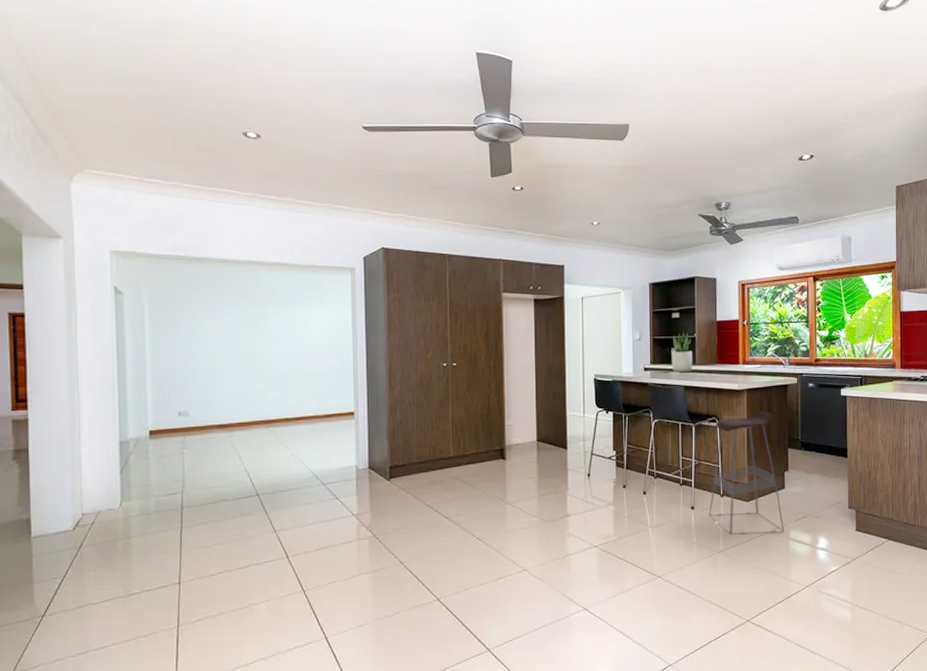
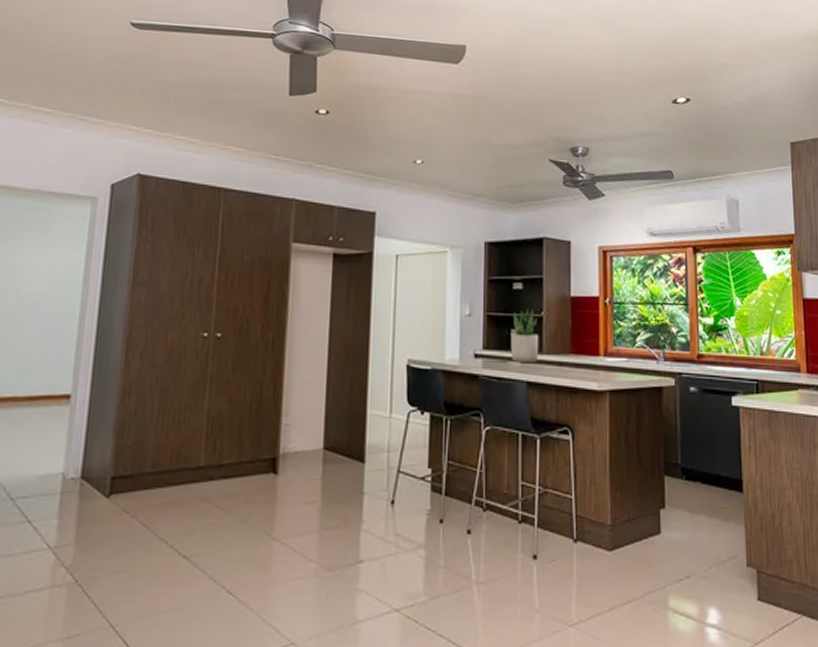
bar stool: present [709,409,784,535] -> none [557,419,661,600]

